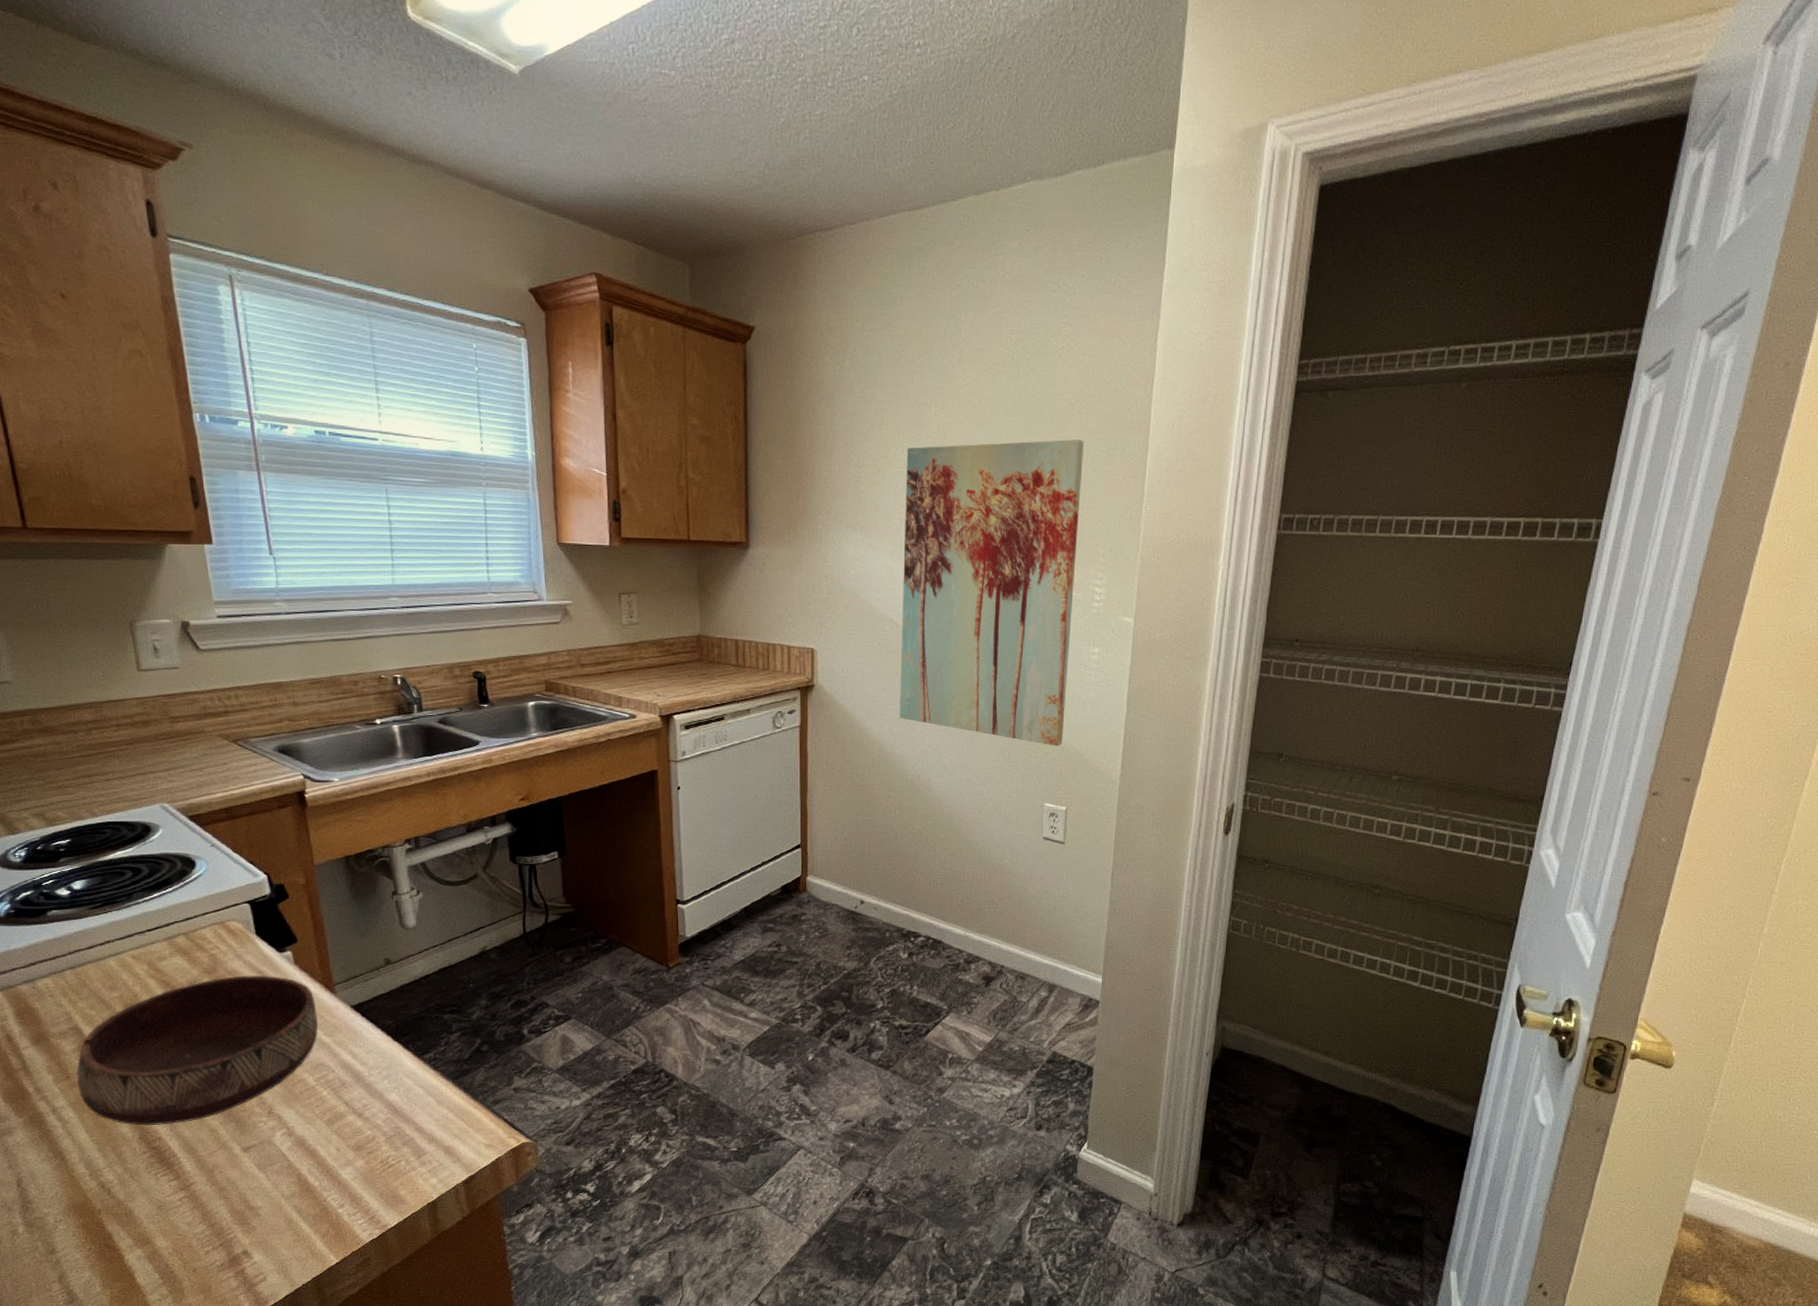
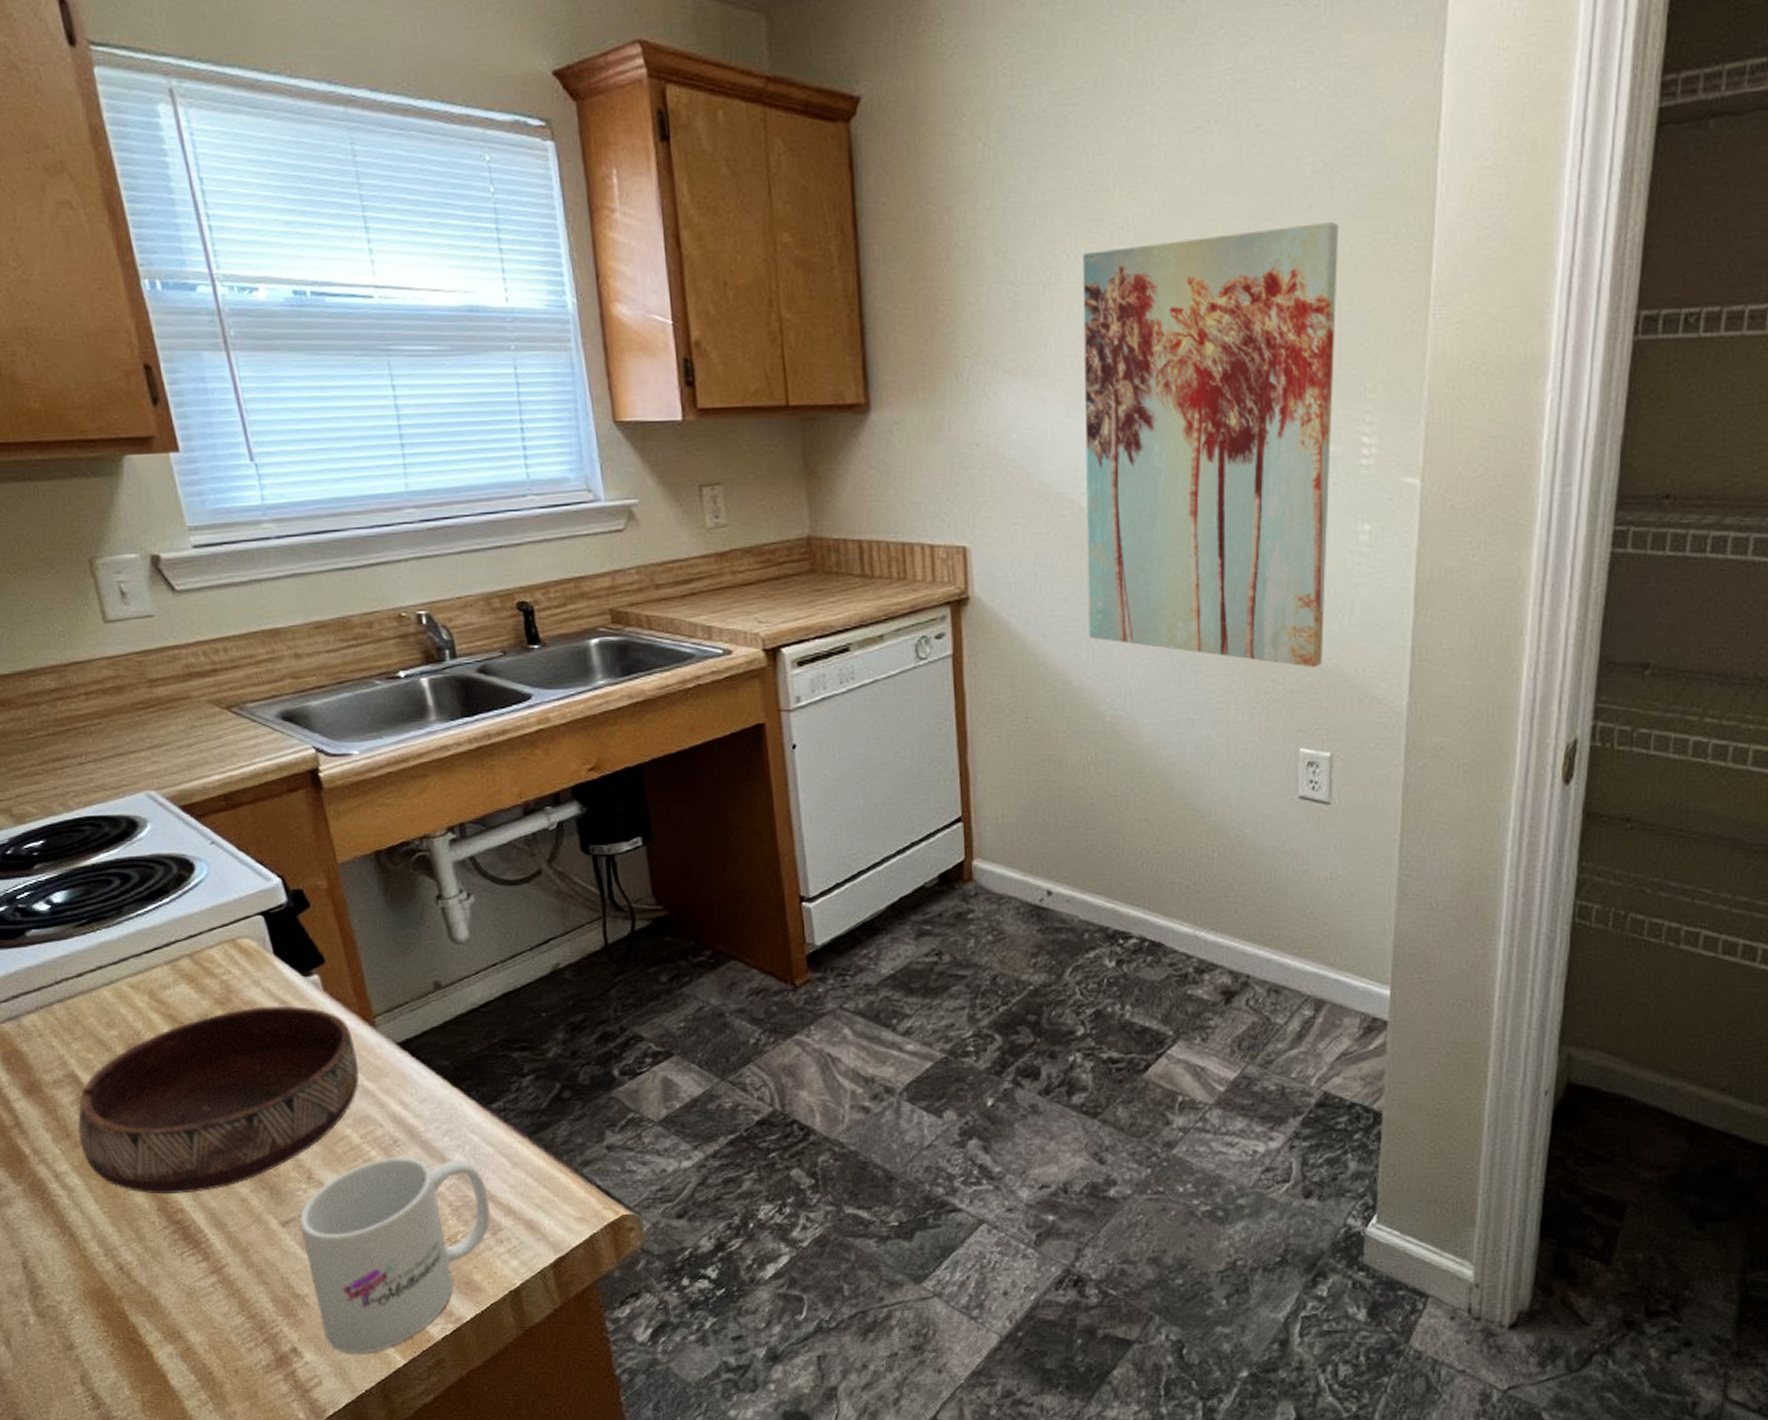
mug: none [258,1097,417,1255] -> present [299,1158,491,1355]

